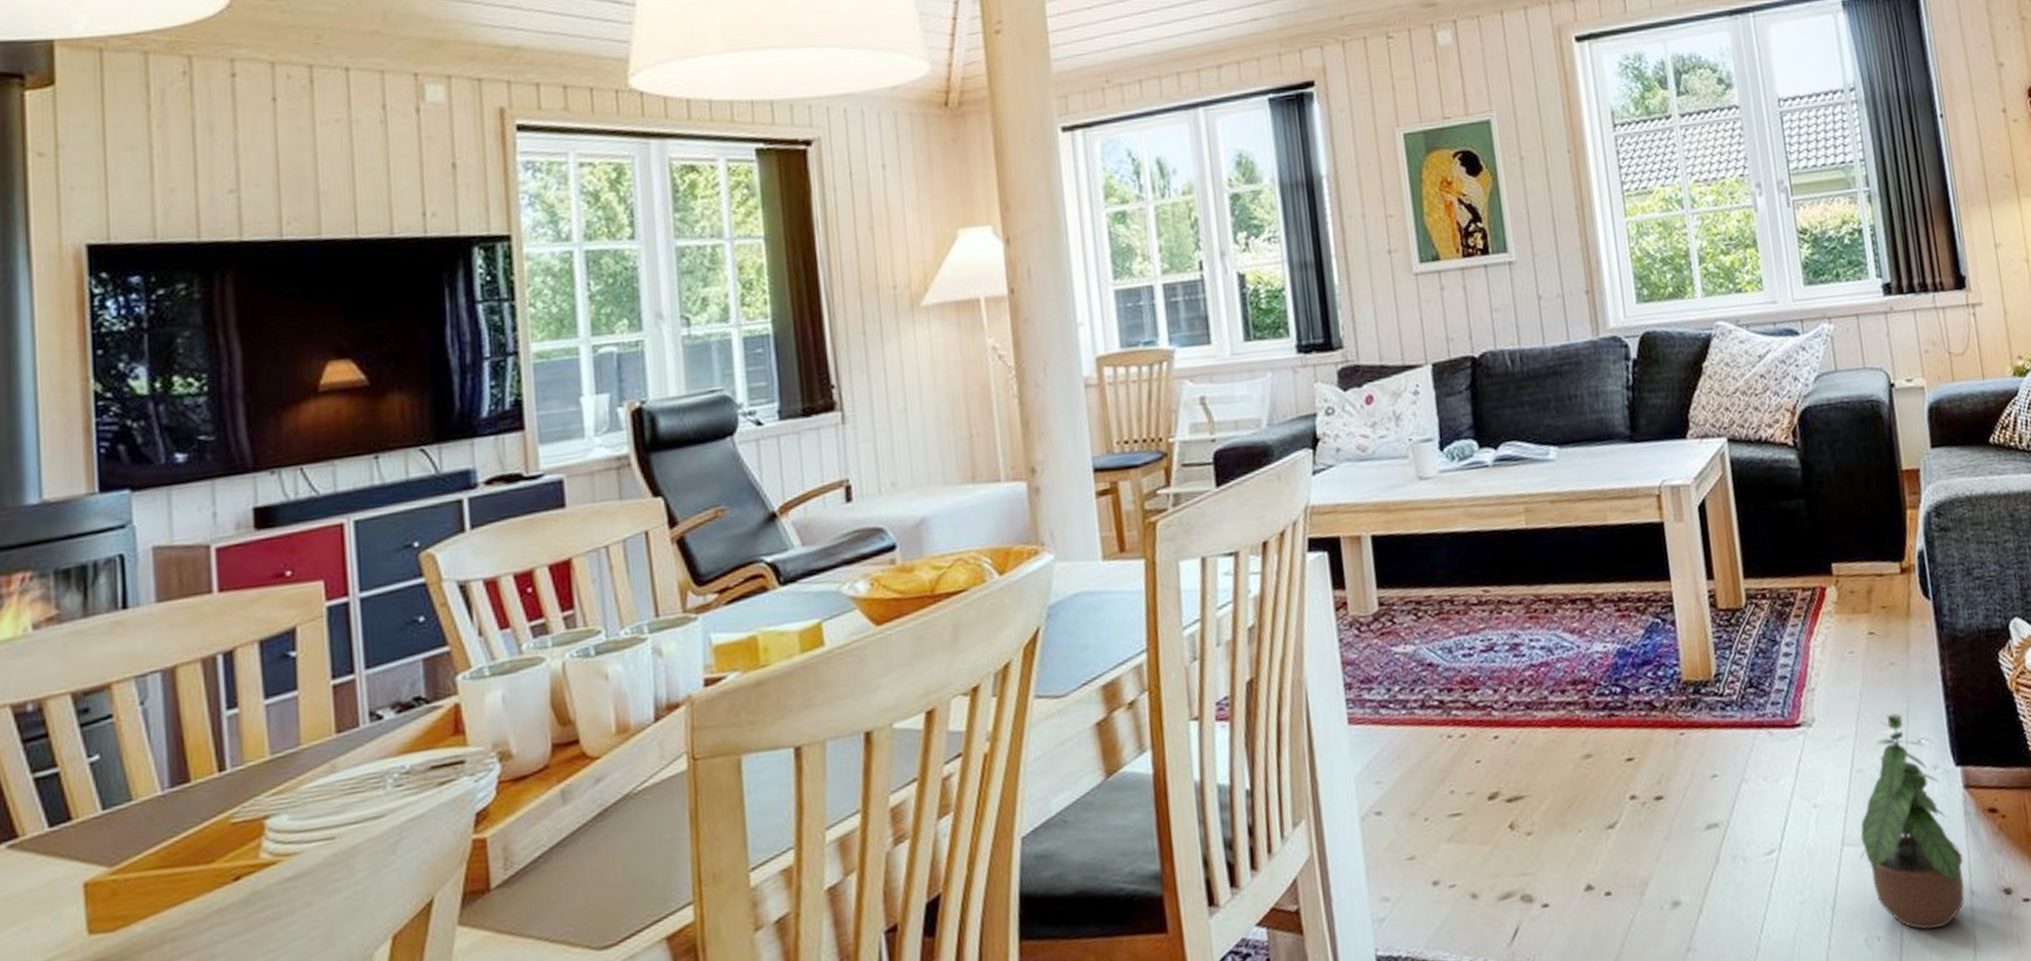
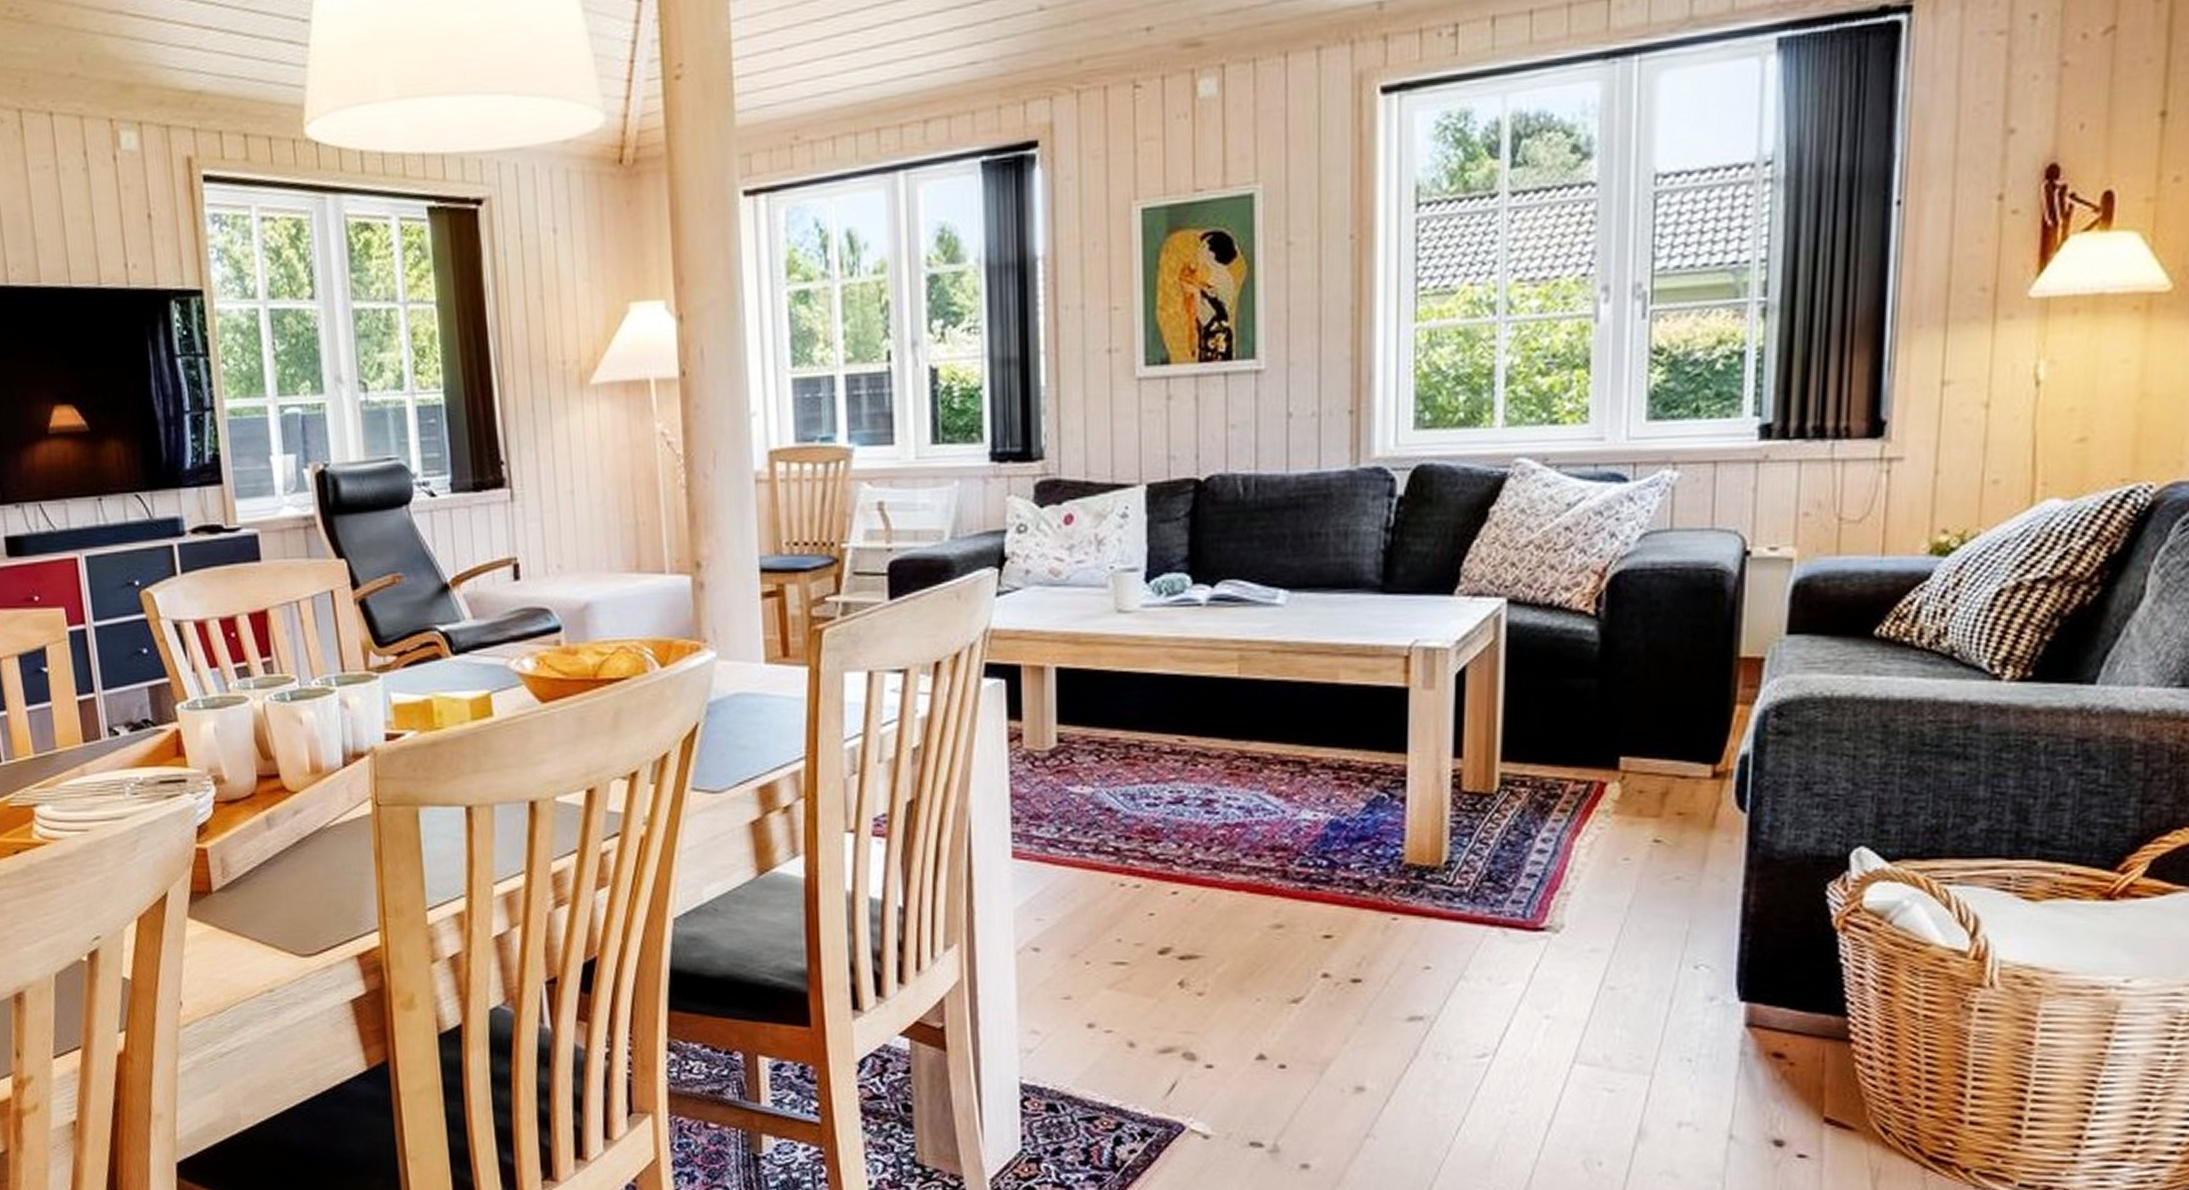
potted plant: present [1860,712,1965,930] -> none [1593,932,1728,1166]

